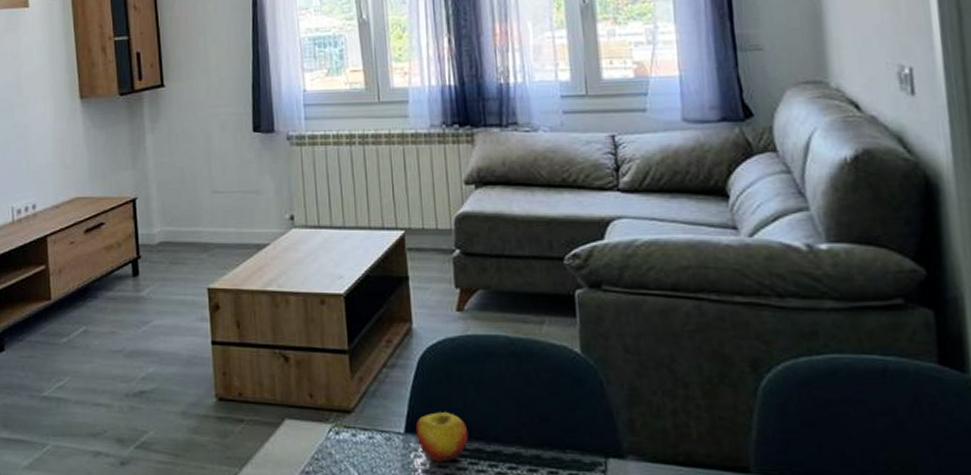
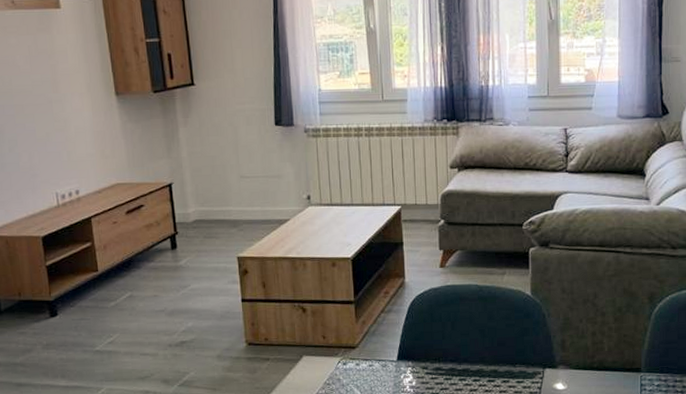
apple: present [415,412,469,462] -> none [405,343,445,380]

